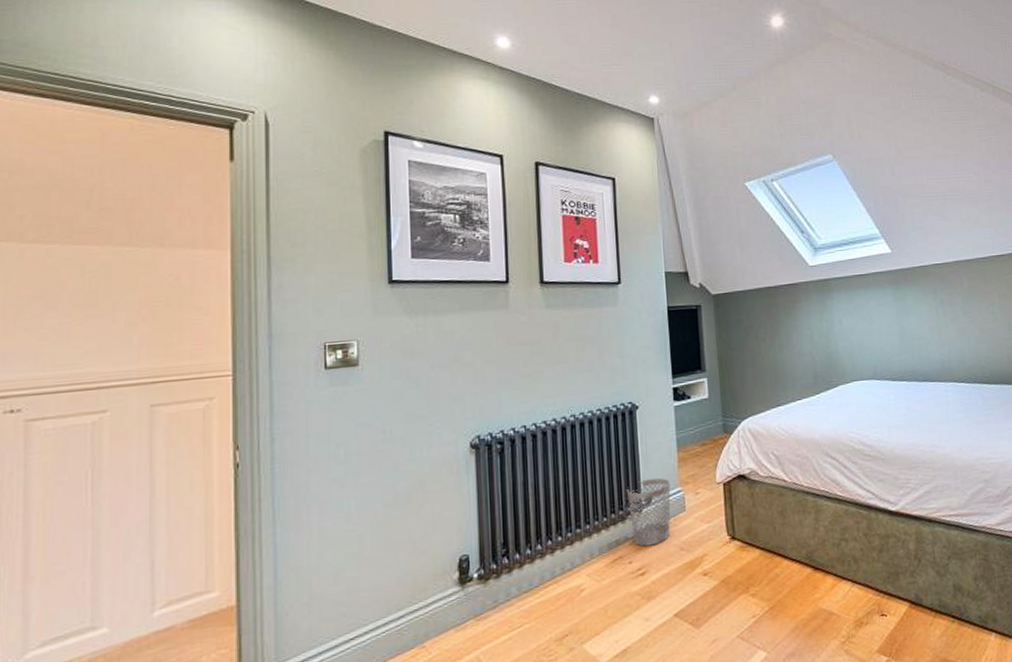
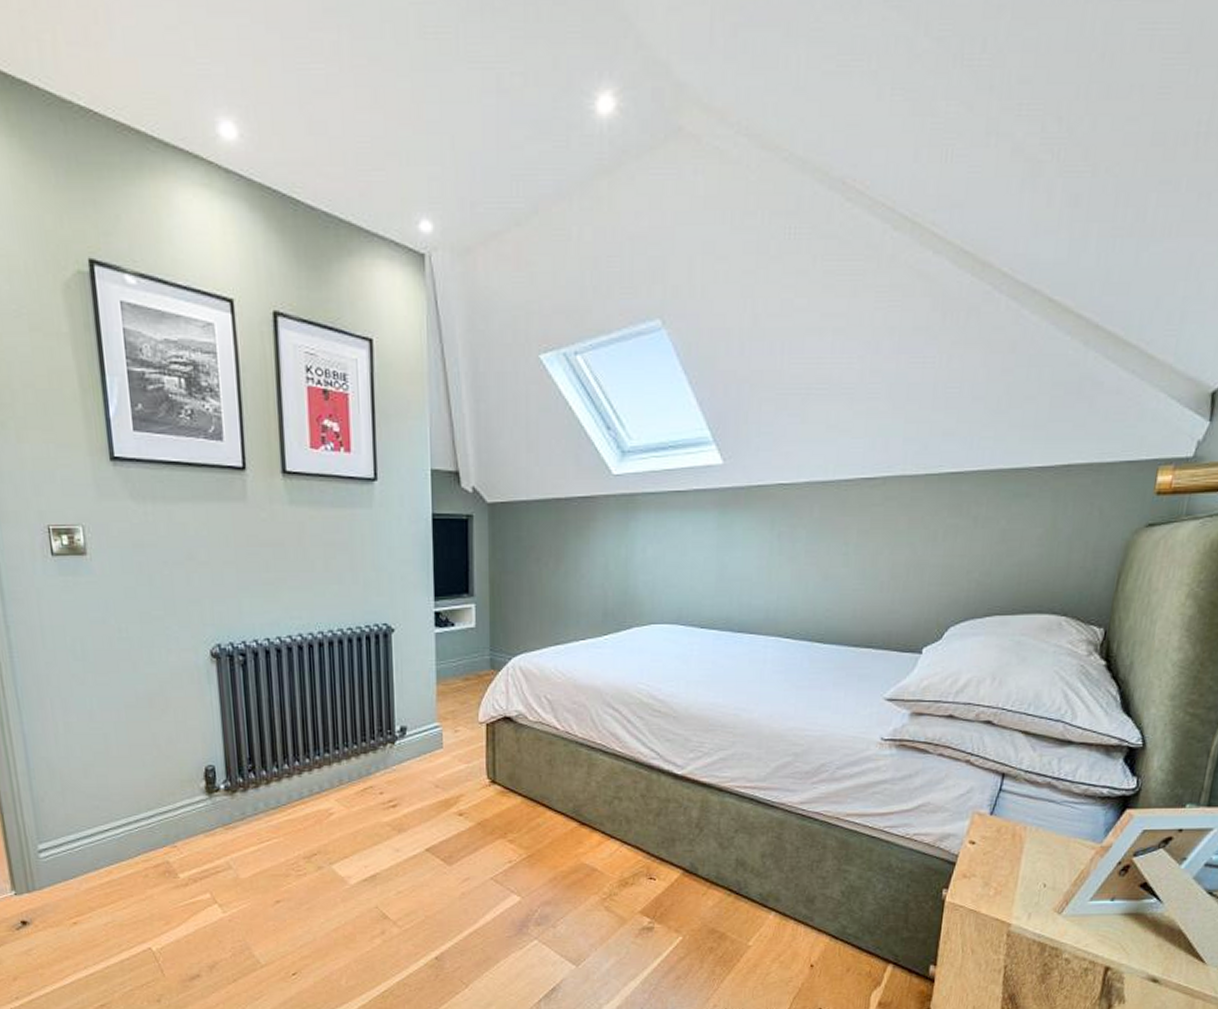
wastebasket: present [626,477,671,547] -> none [378,709,427,779]

